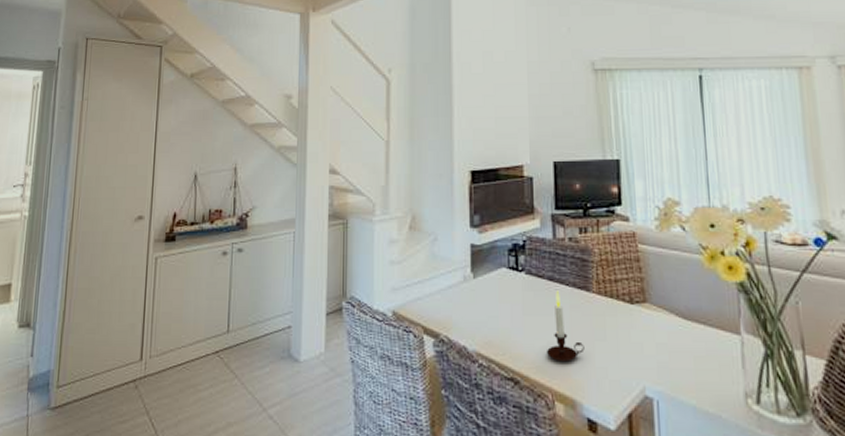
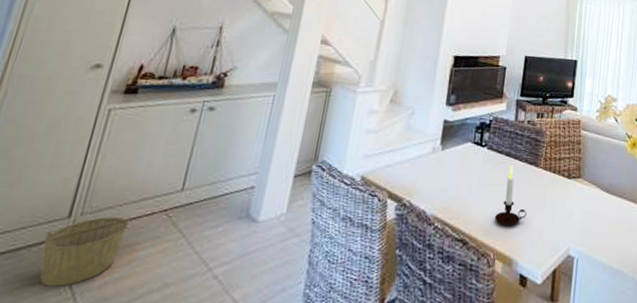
basket: none [125,359,189,424] -> present [39,217,130,287]

